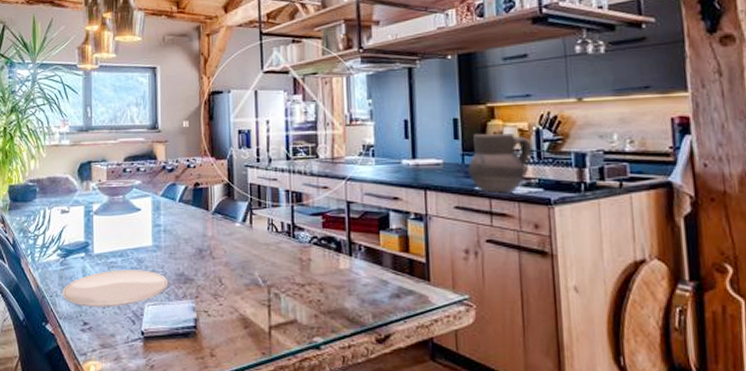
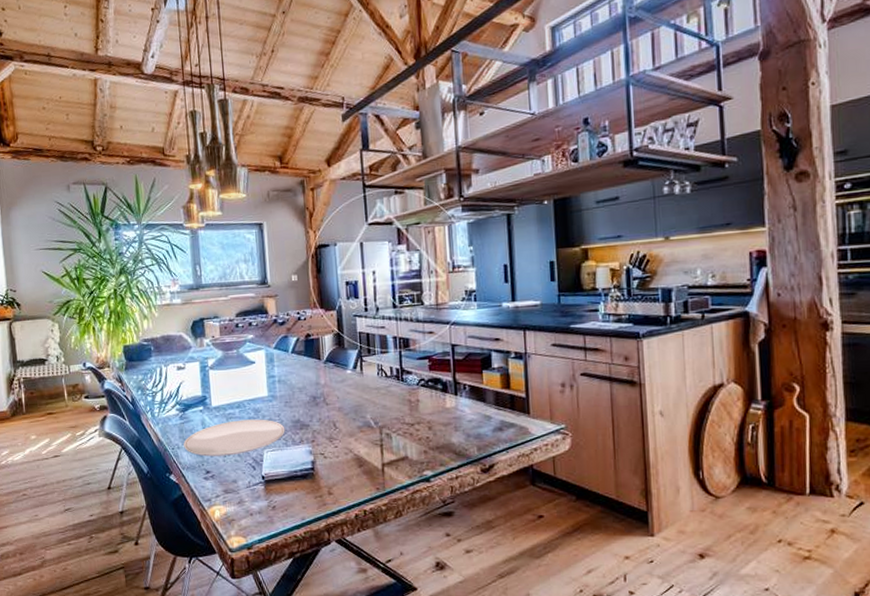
ceramic jug: present [468,132,532,193] -> none [564,273,622,330]

